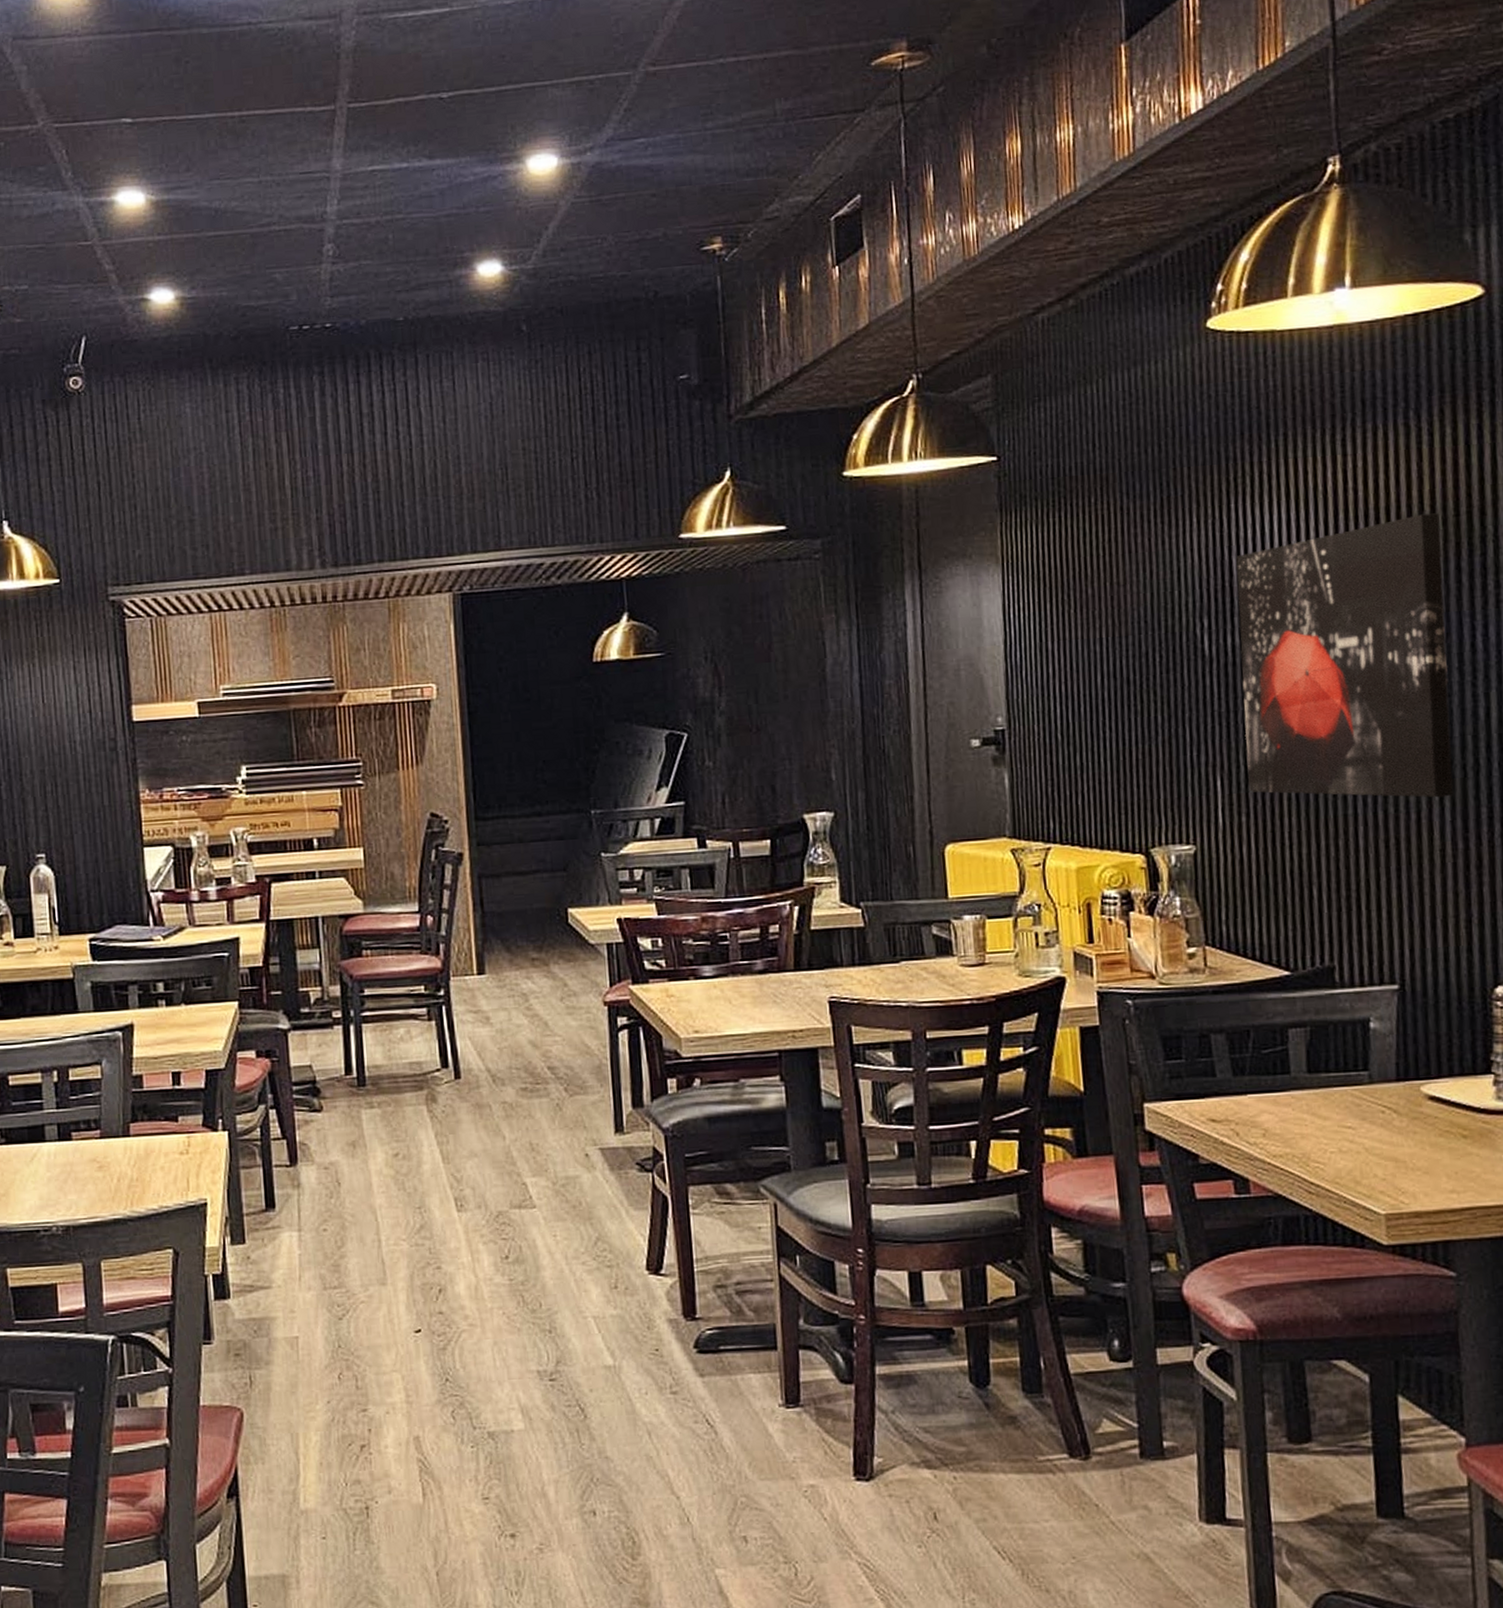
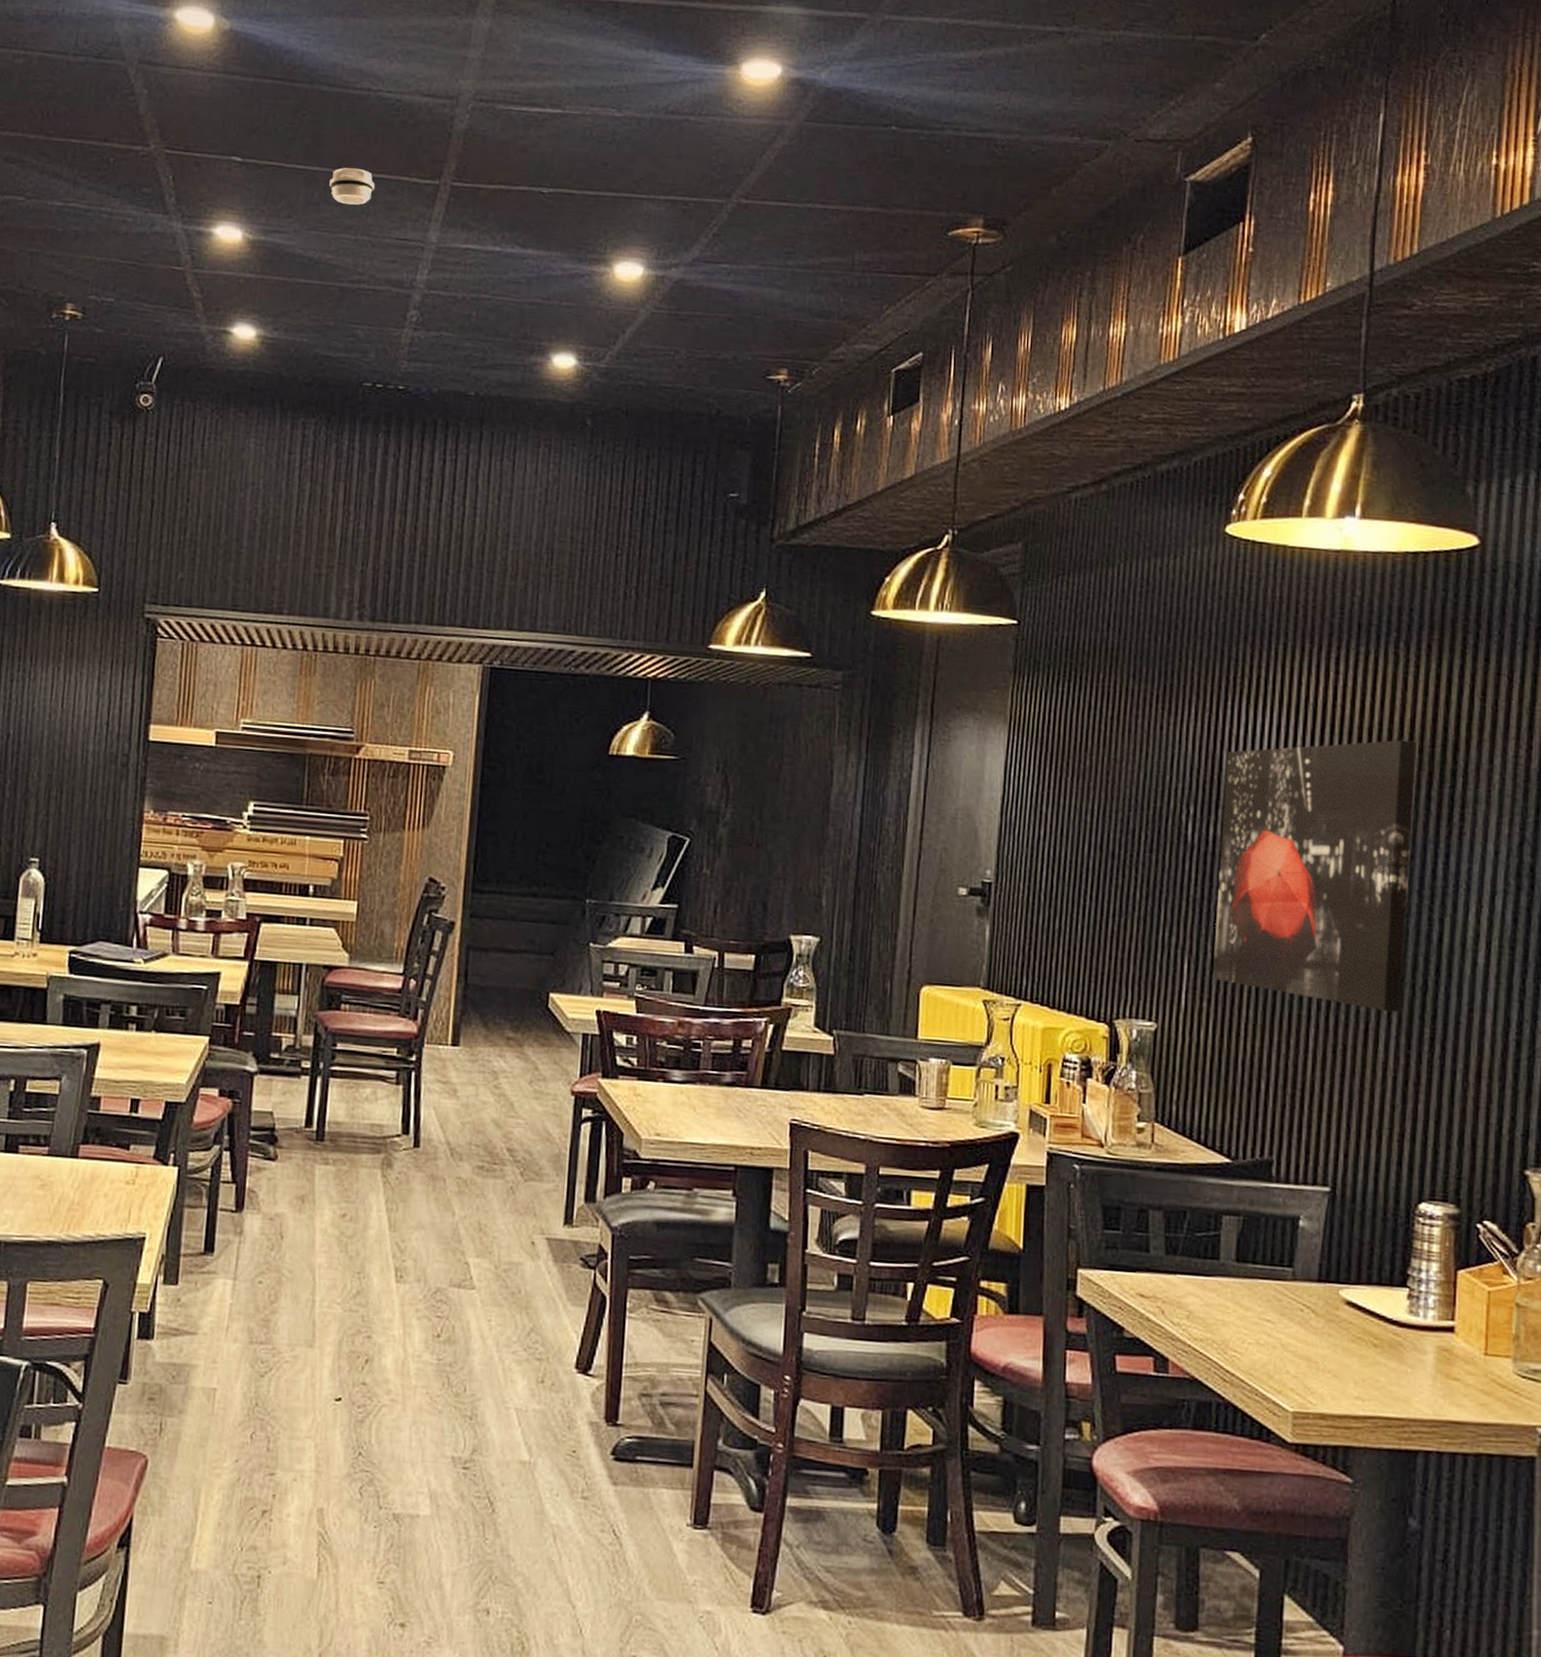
smoke detector: none [224,107,270,147] -> present [329,168,375,205]

